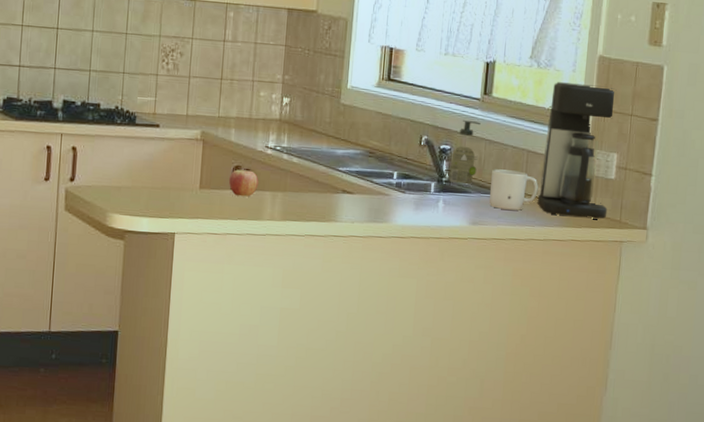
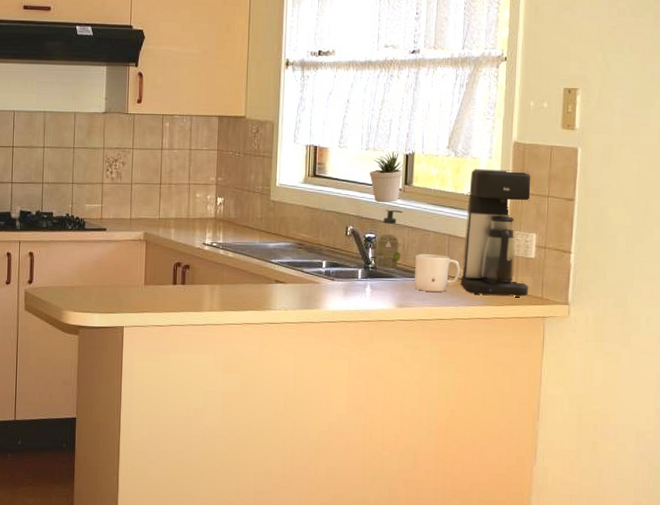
fruit: present [228,167,259,197] -> none [170,263,198,291]
potted plant: none [447,57,483,113] -> present [369,151,403,203]

